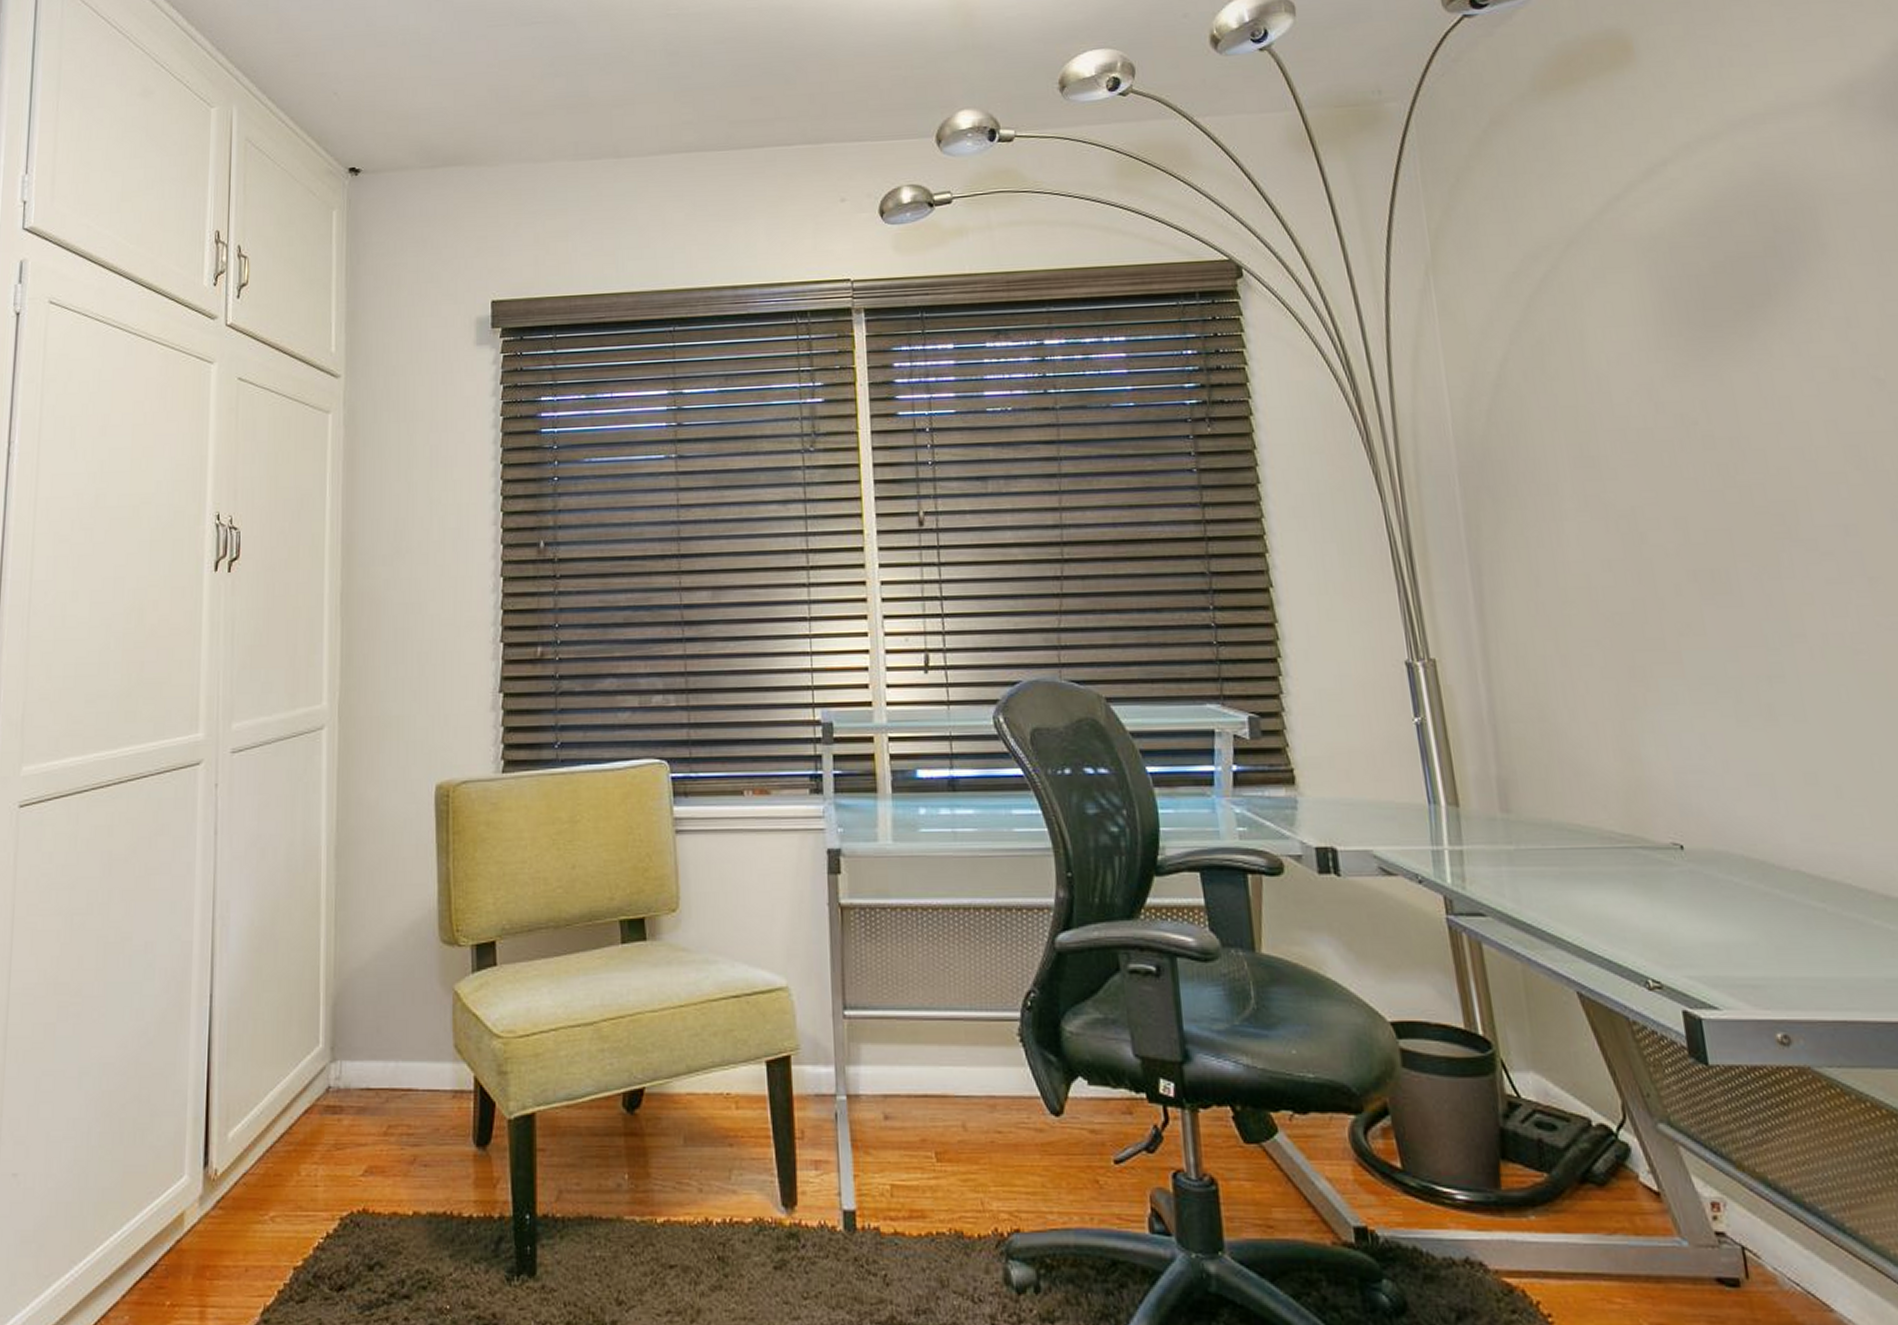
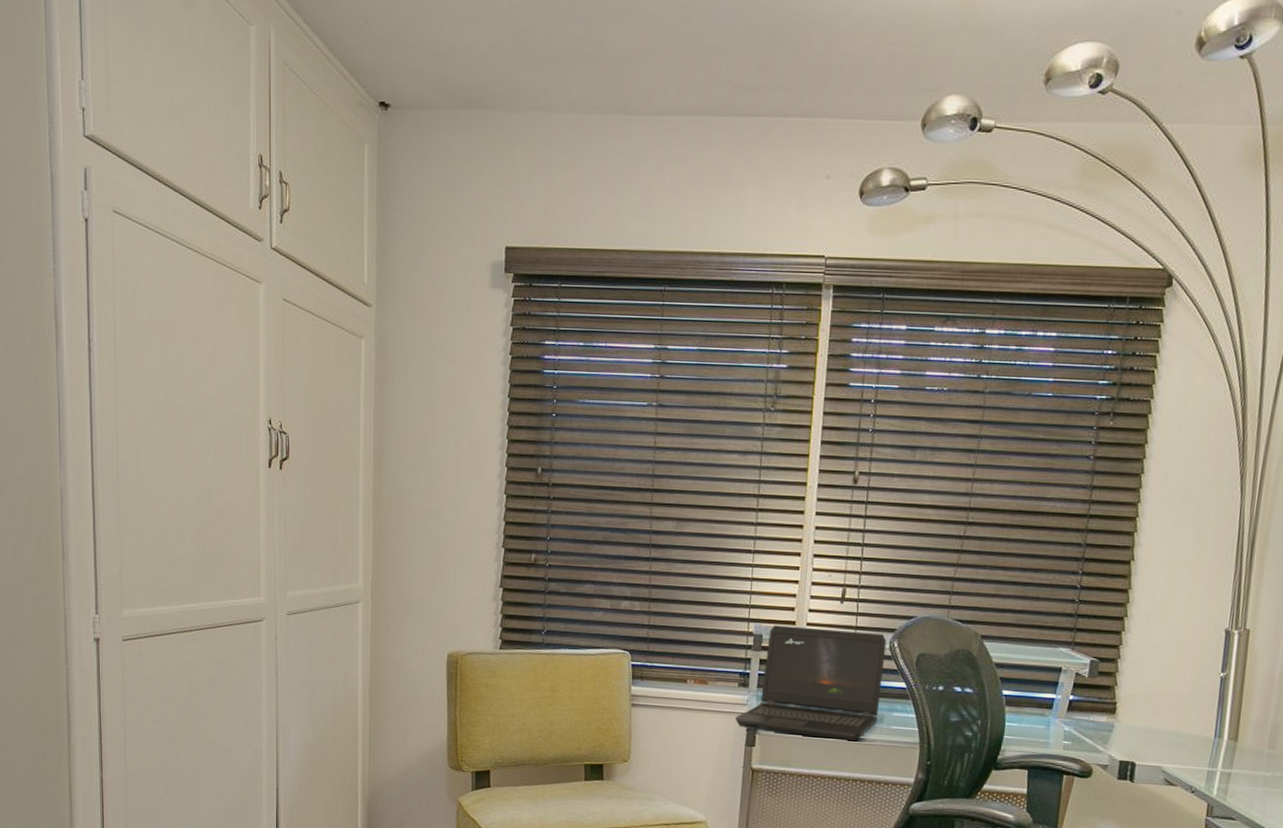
laptop computer: none [811,707,994,856] -> present [735,625,887,743]

